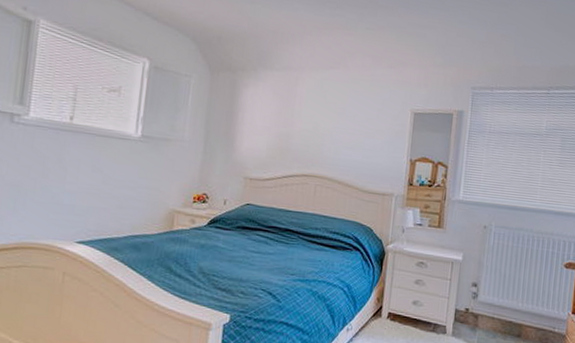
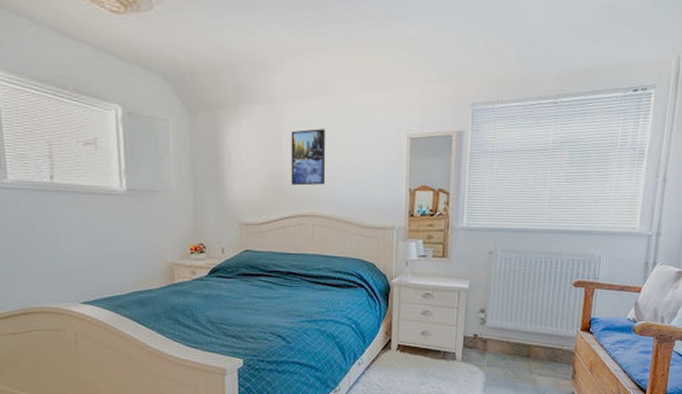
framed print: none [298,96,336,148] -> present [291,128,326,186]

